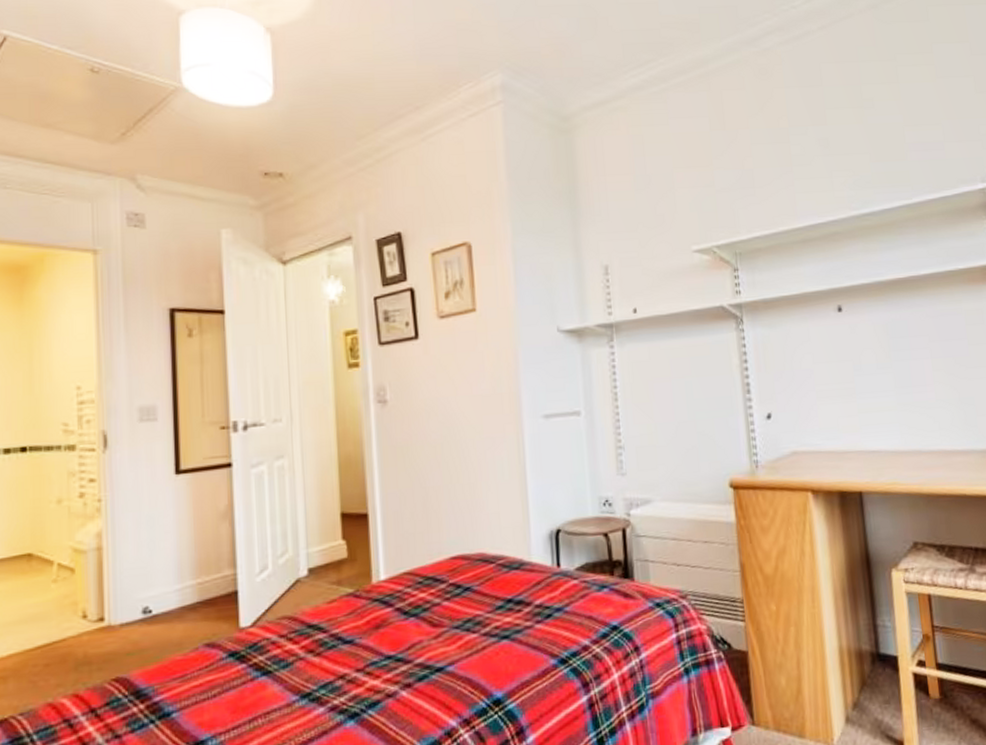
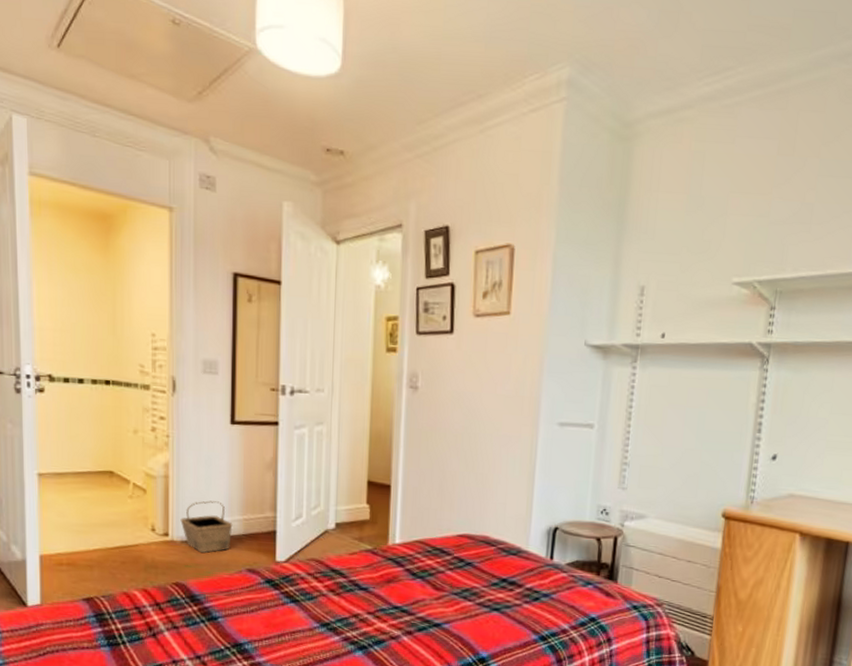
basket: none [118,567,184,635] -> present [180,500,233,553]

